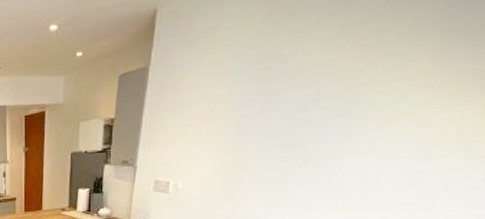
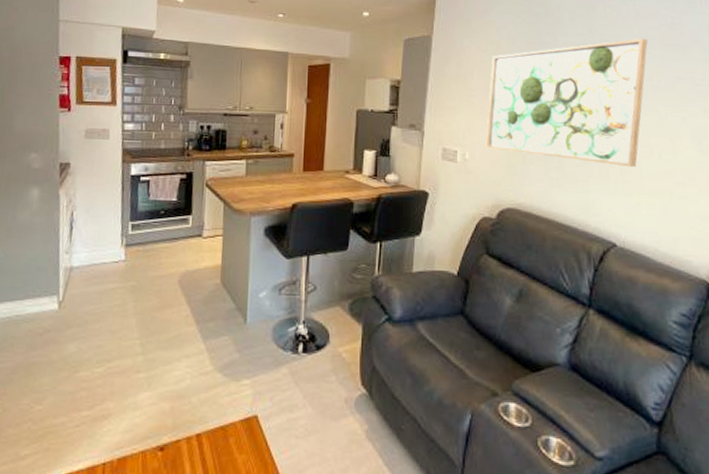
wall art: none [200,27,423,182] -> present [485,38,648,168]

